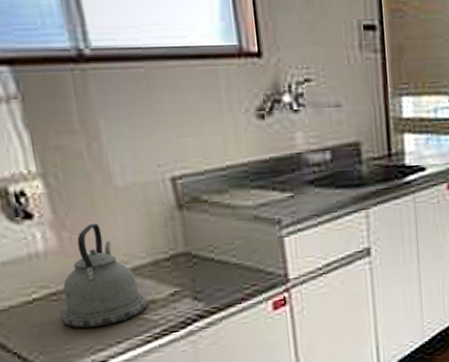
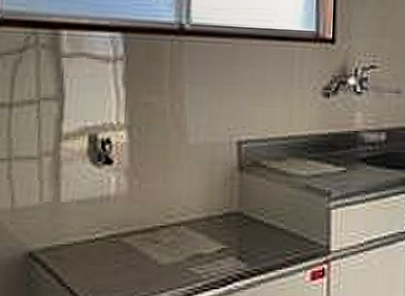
kettle: present [61,223,147,329] -> none [116,175,195,274]

